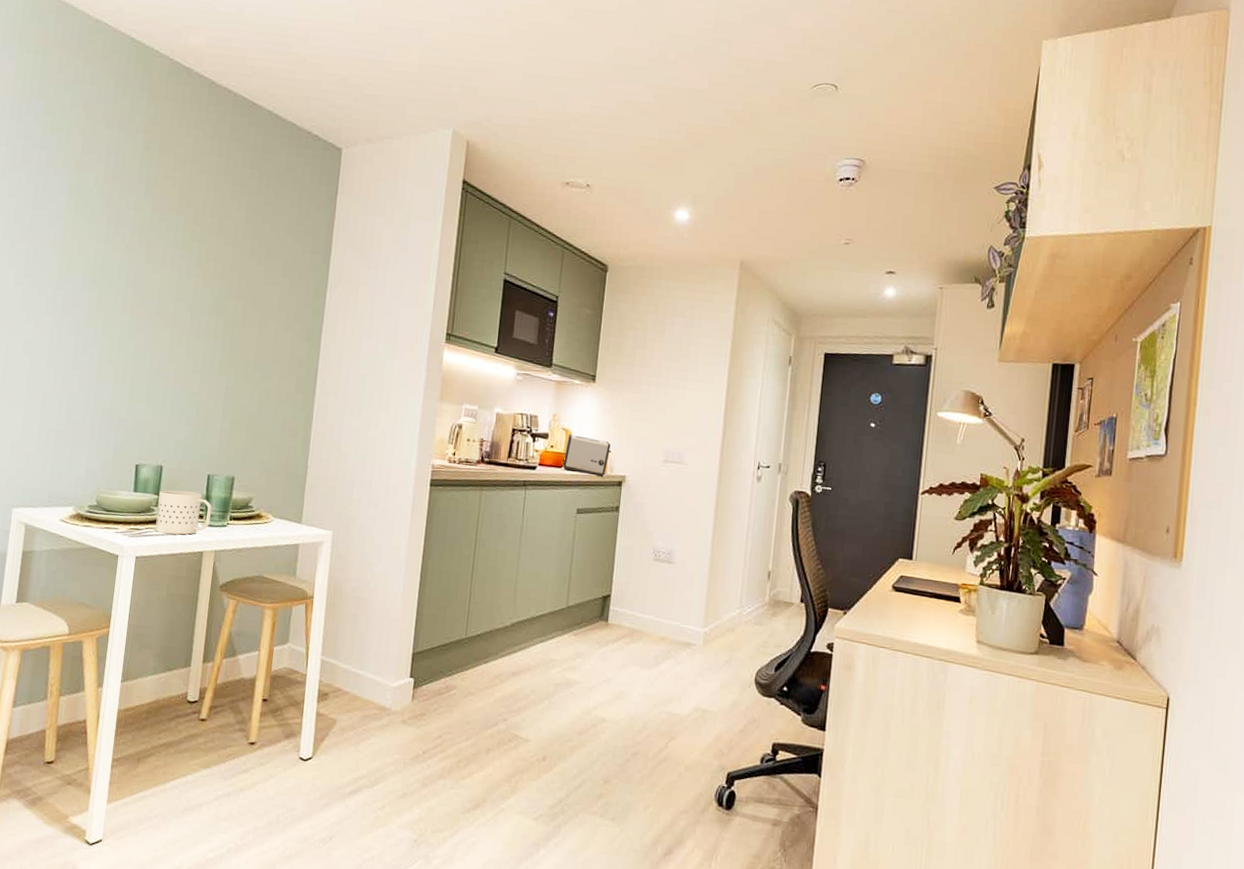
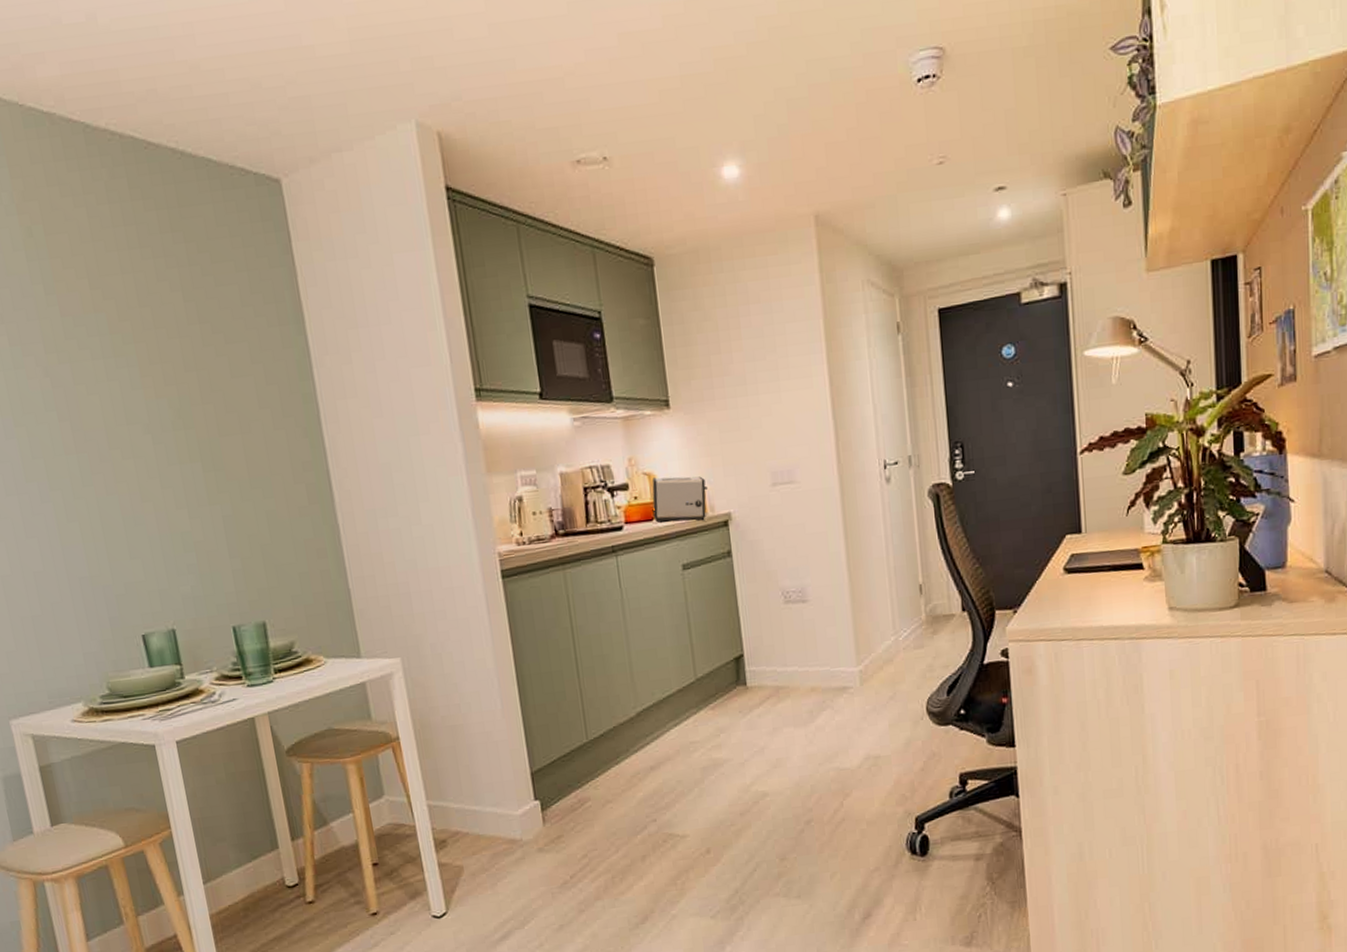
mug: present [155,490,212,535] -> none [181,650,253,708]

